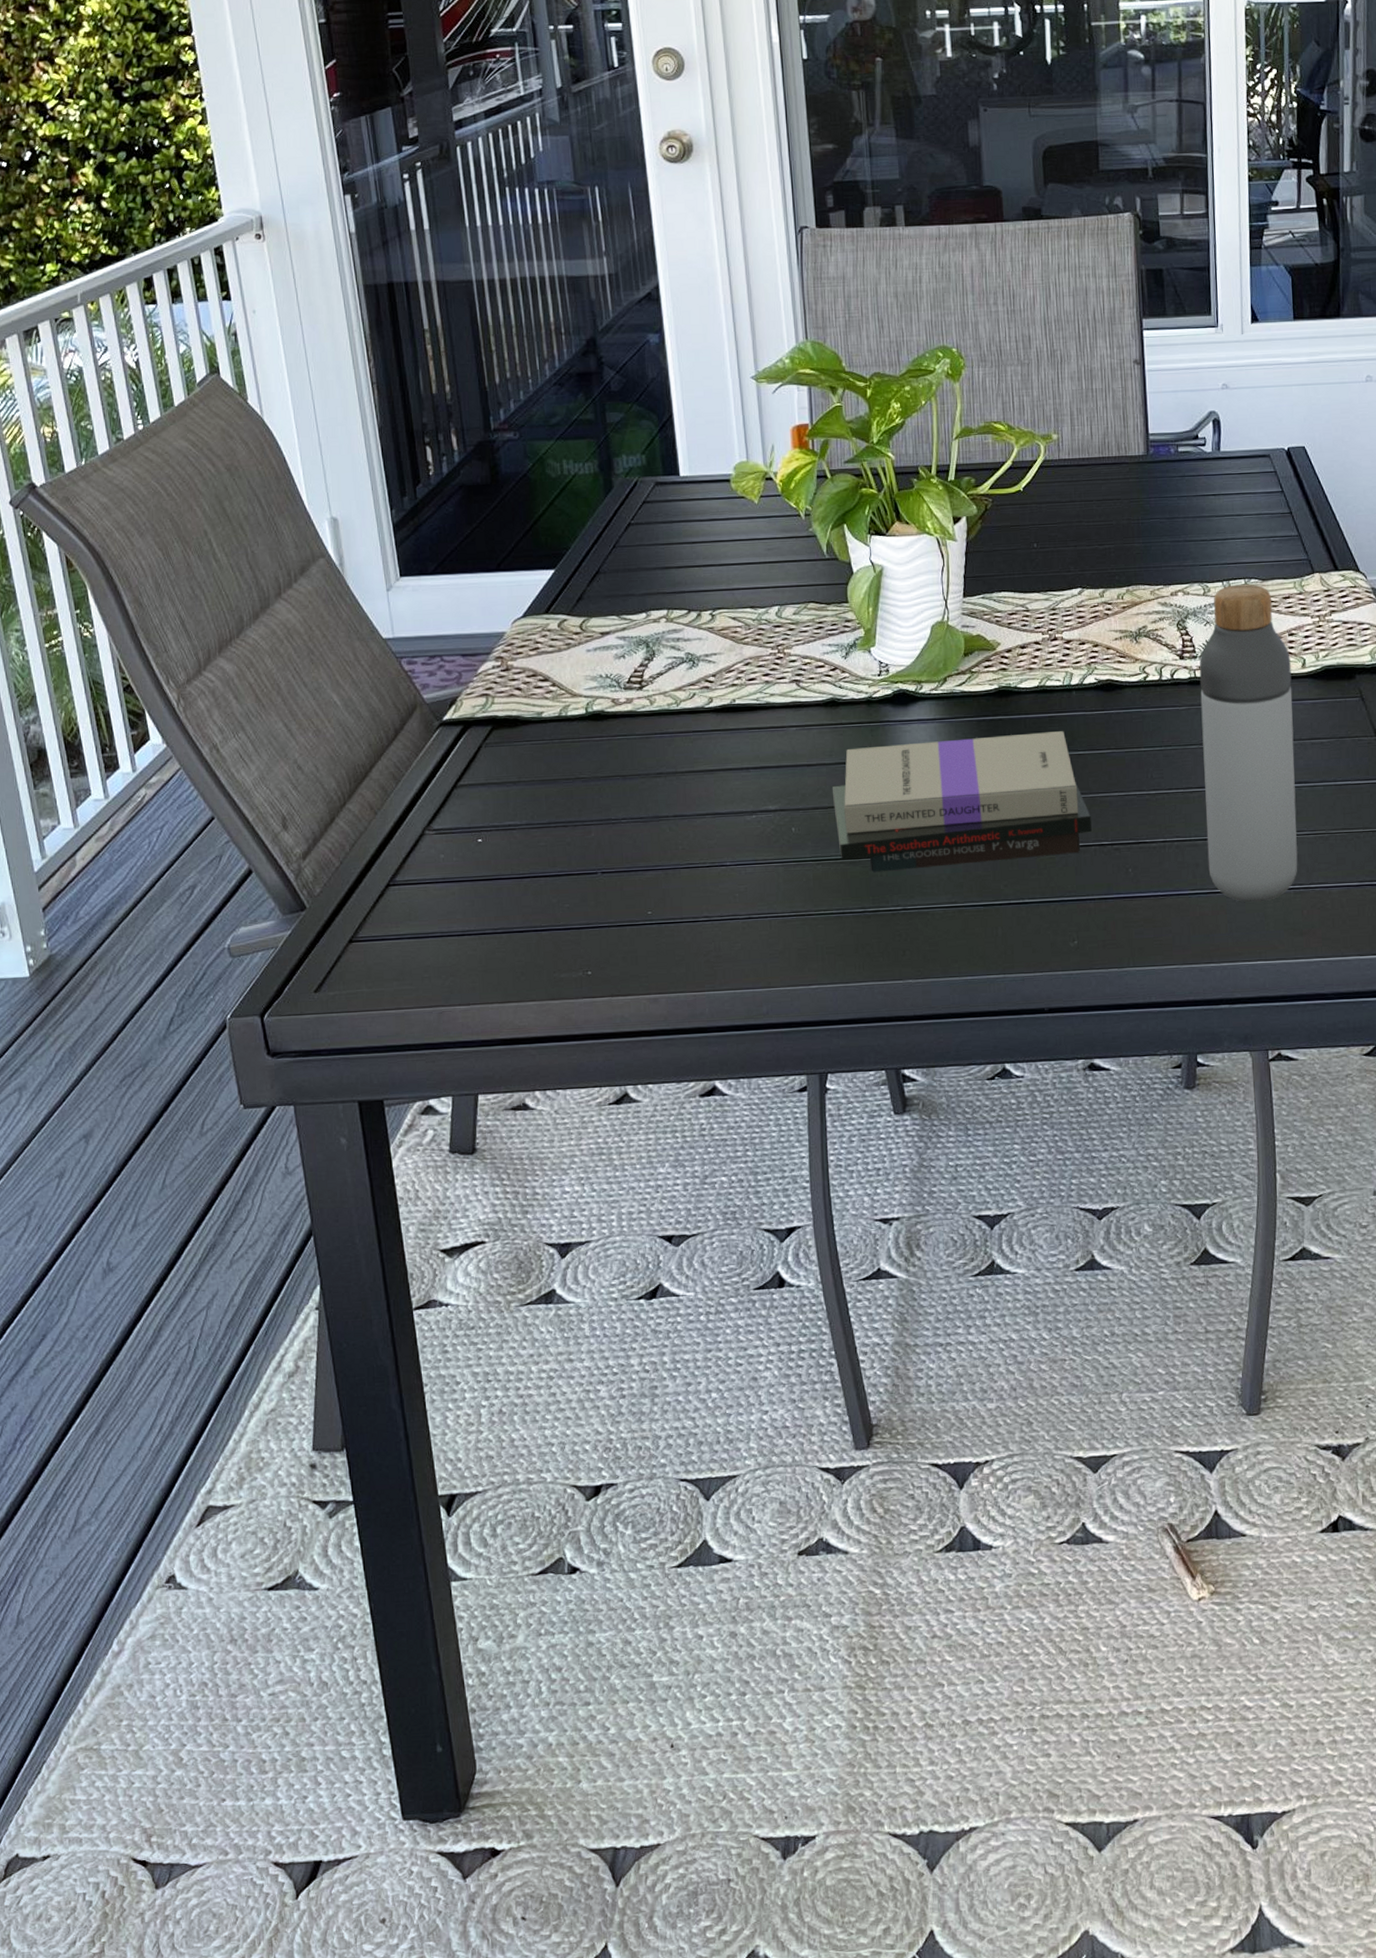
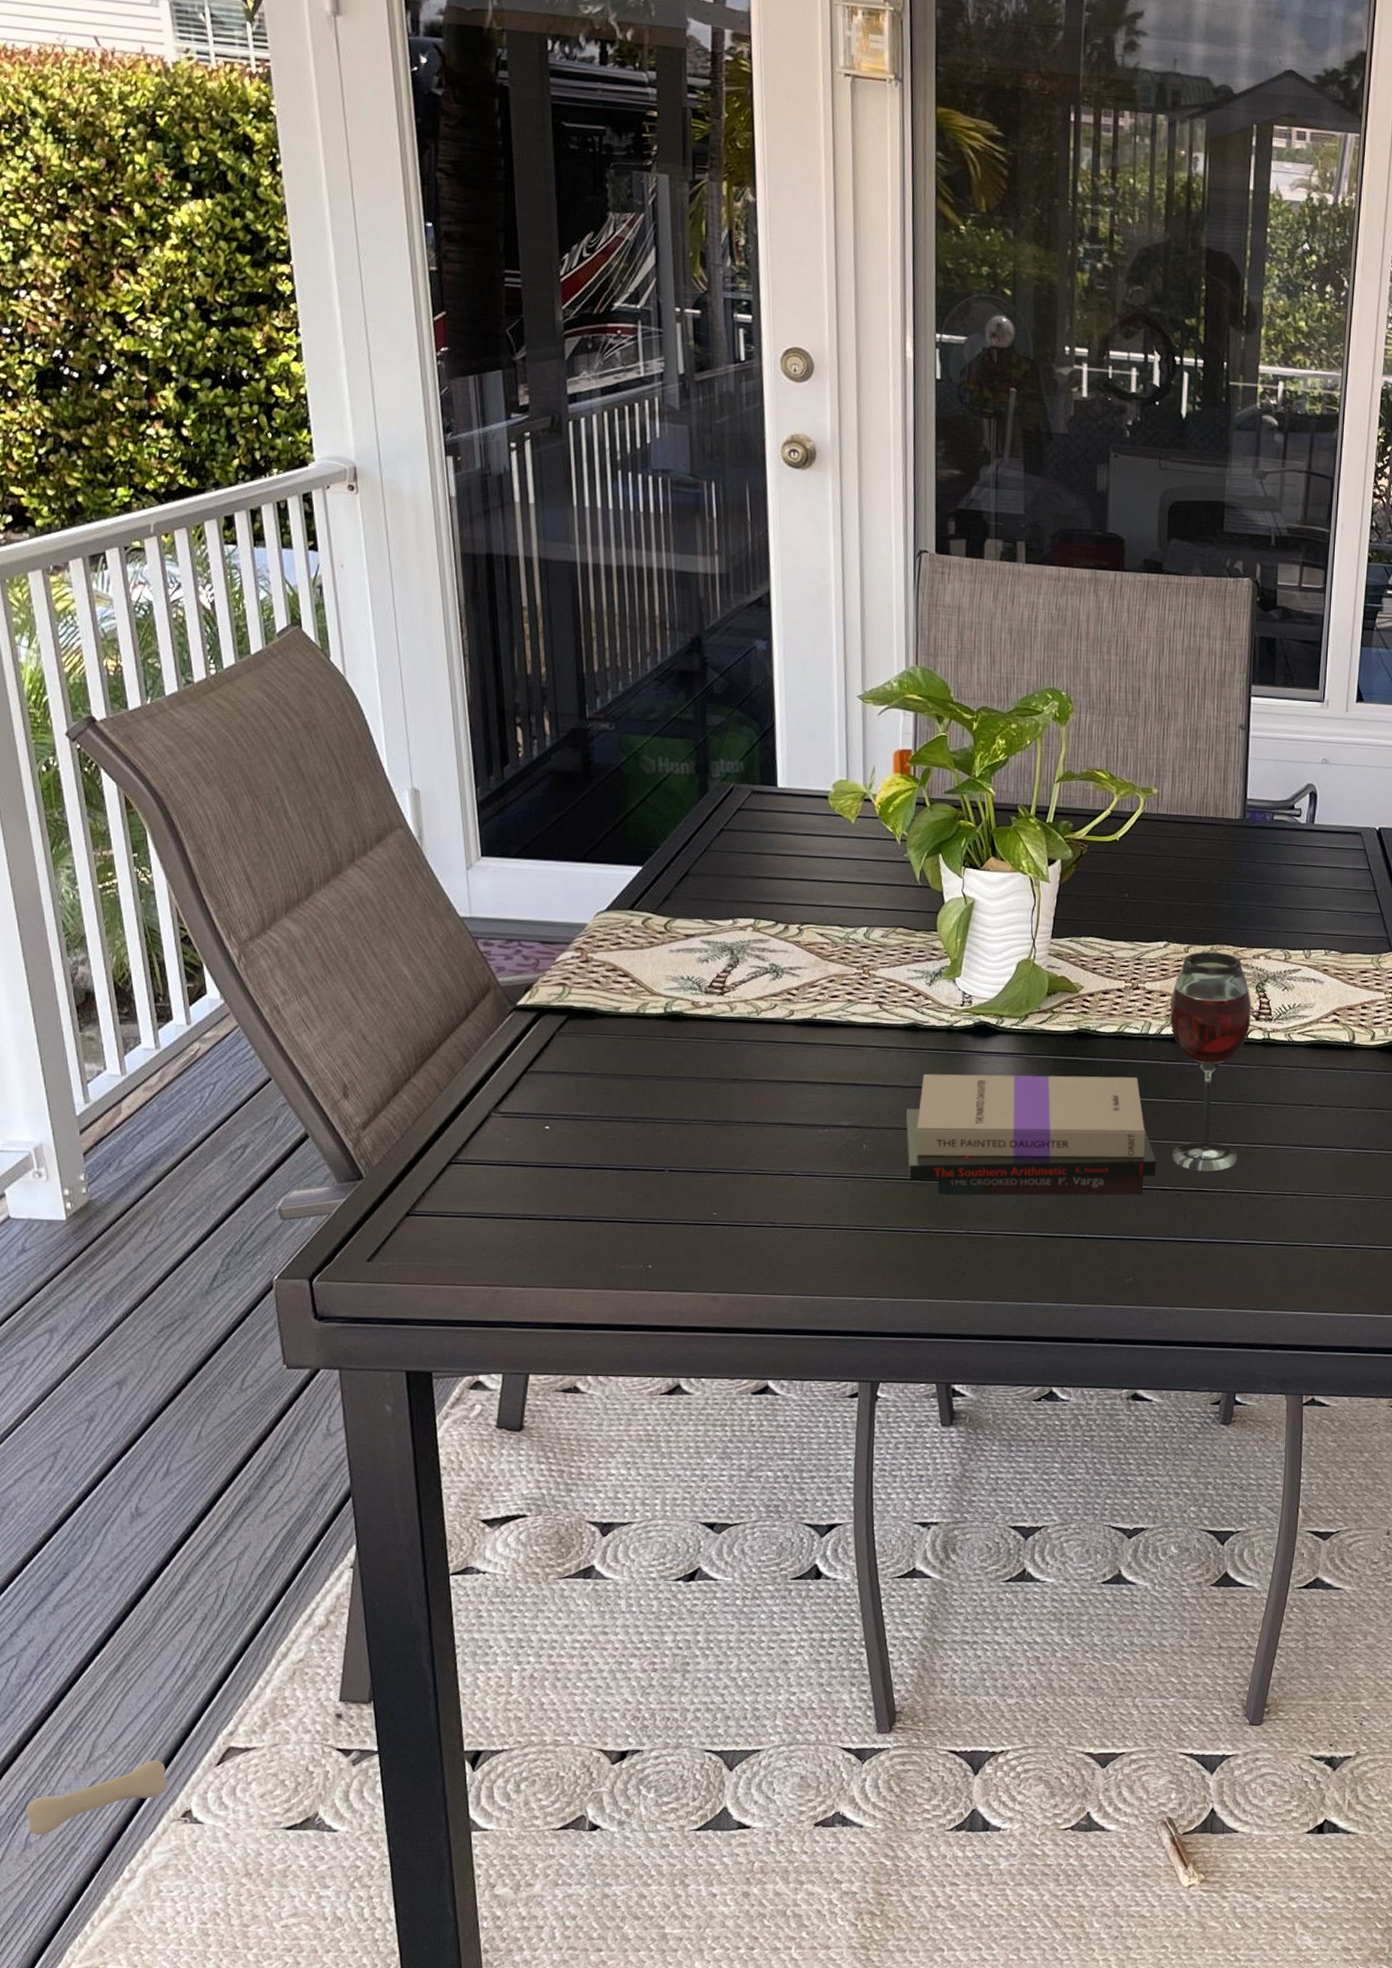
dog toy: none [16,1524,151,1611] -> present [25,1760,168,1836]
wineglass: none [1090,593,1176,822] -> present [1170,951,1252,1171]
bottle: present [1199,583,1298,903] -> none [1263,954,1361,1257]

